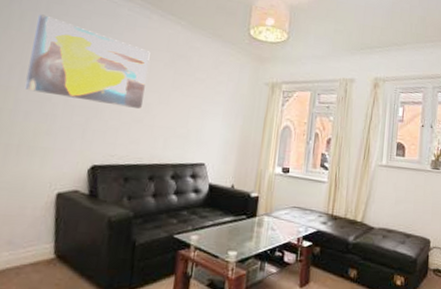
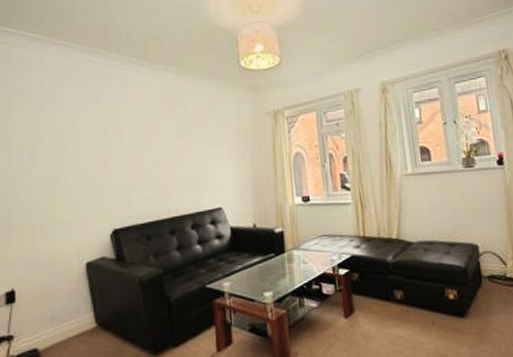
wall art: present [24,14,151,109] -> none [34,91,149,169]

